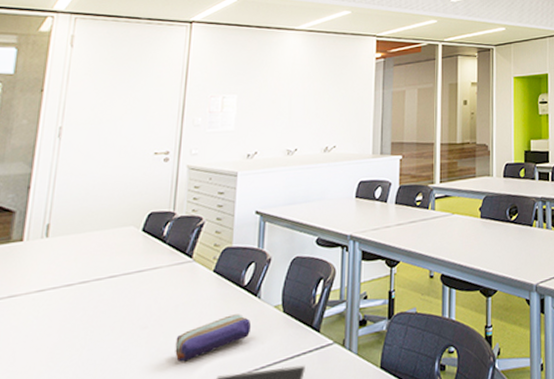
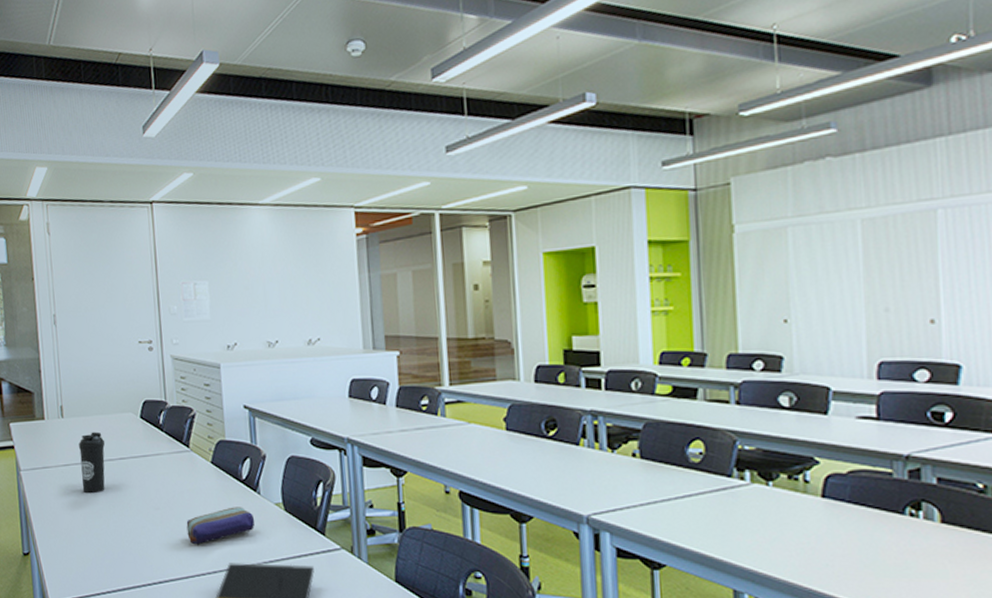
water bottle: none [56,249,96,321] -> present [79,432,105,494]

